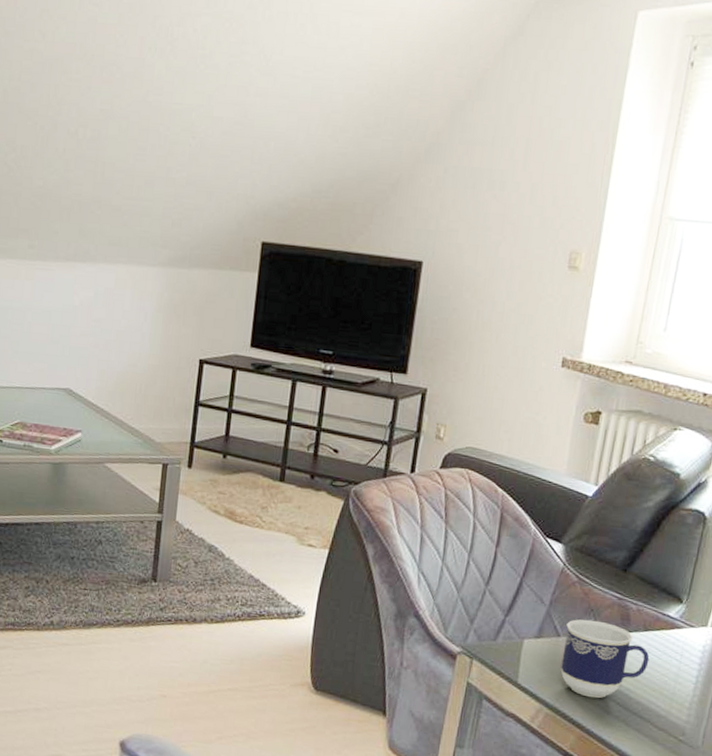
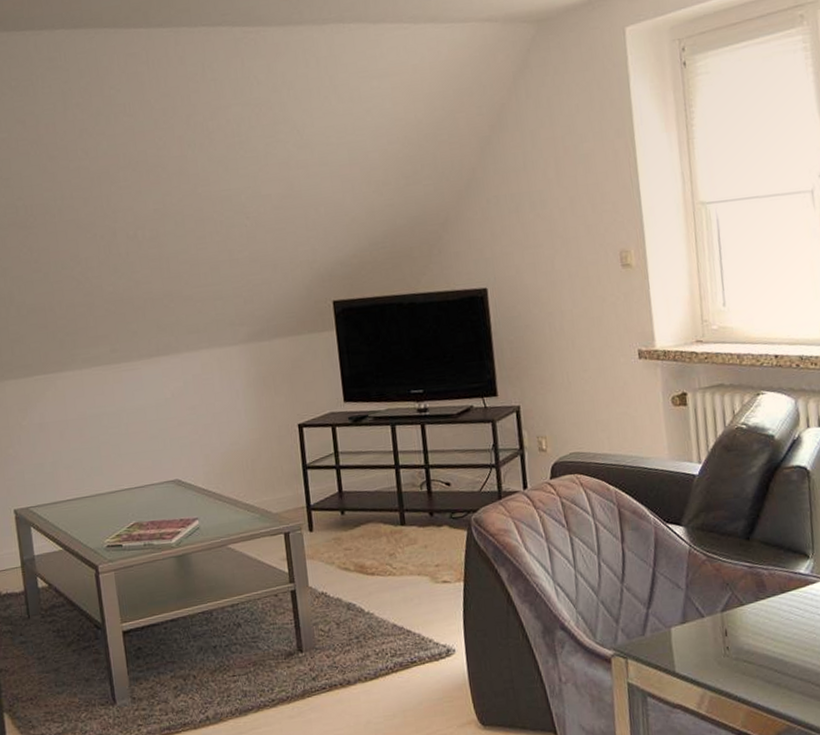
cup: present [560,619,650,699] -> none [707,593,794,671]

